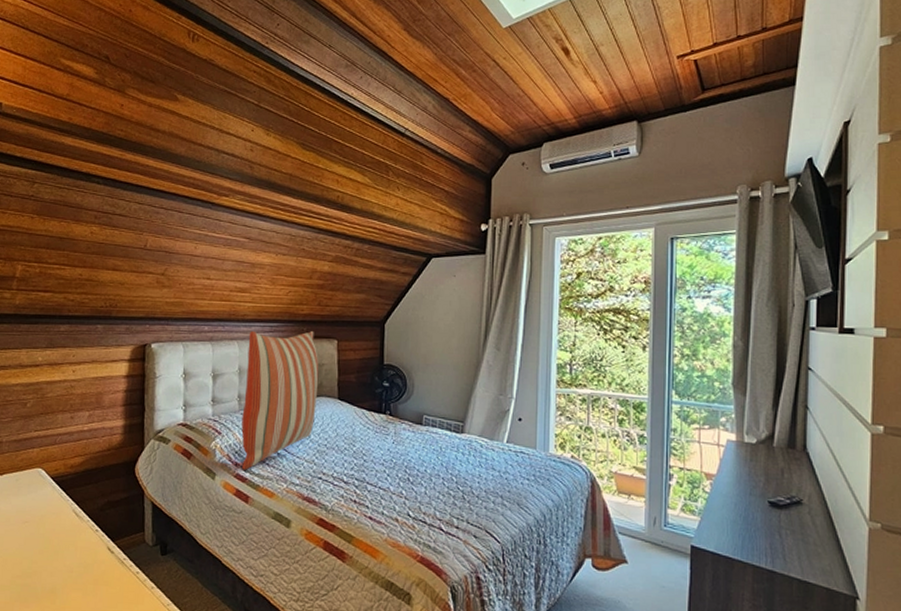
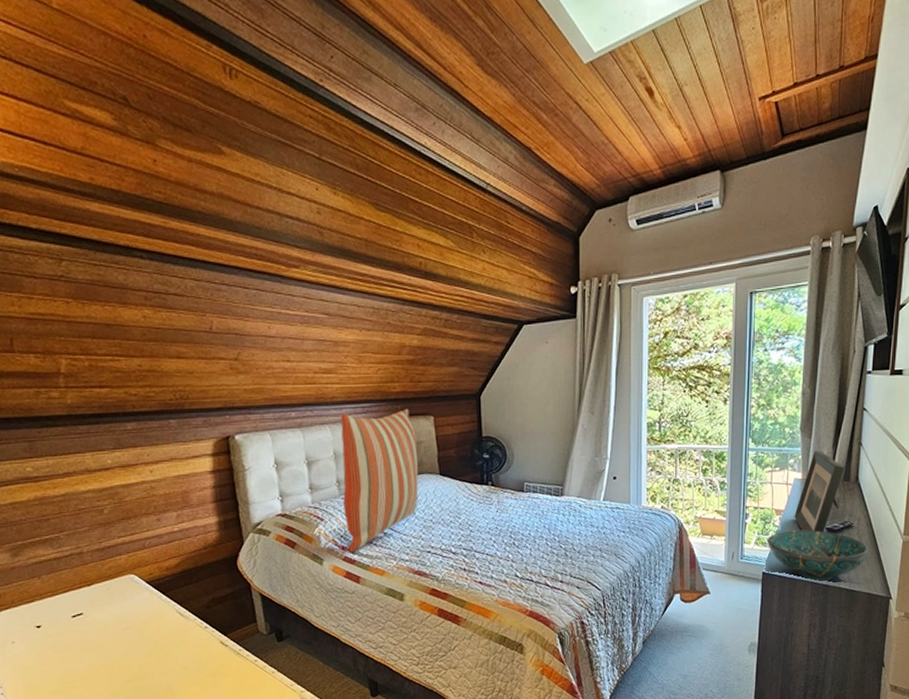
decorative bowl: none [695,499,825,566] -> present [766,530,869,581]
picture frame: none [728,410,789,506] -> present [794,451,845,533]

